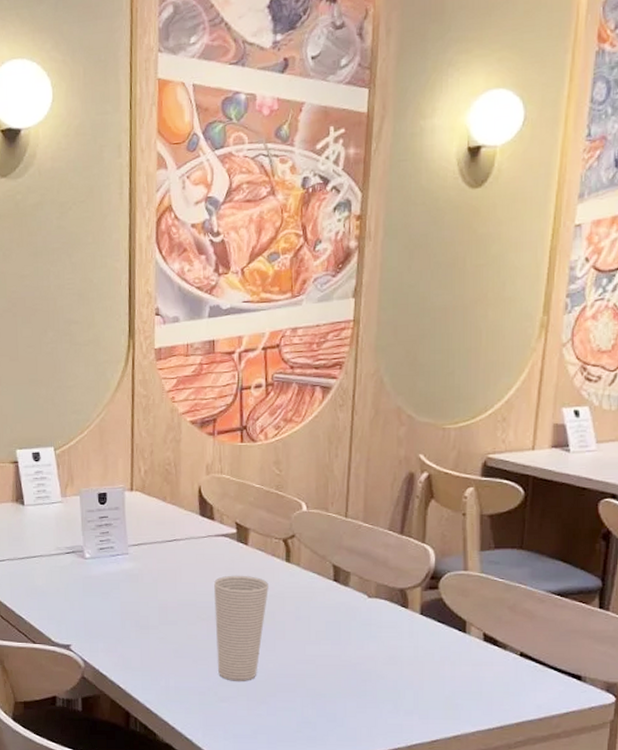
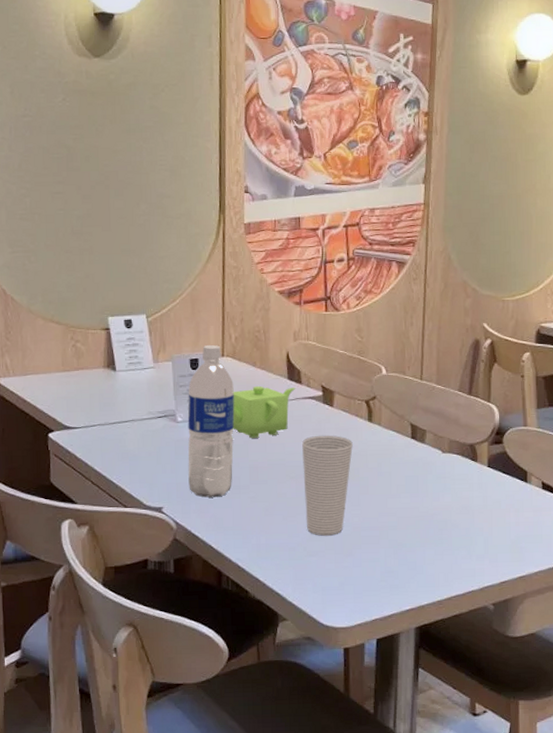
water bottle: none [95,479,144,637] -> present [187,345,235,498]
teapot: none [141,521,208,577] -> present [232,385,296,438]

